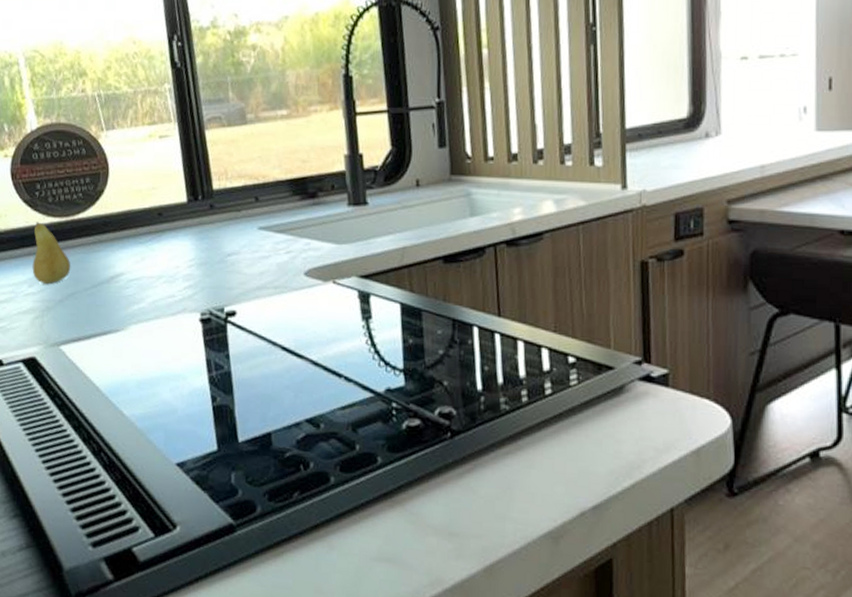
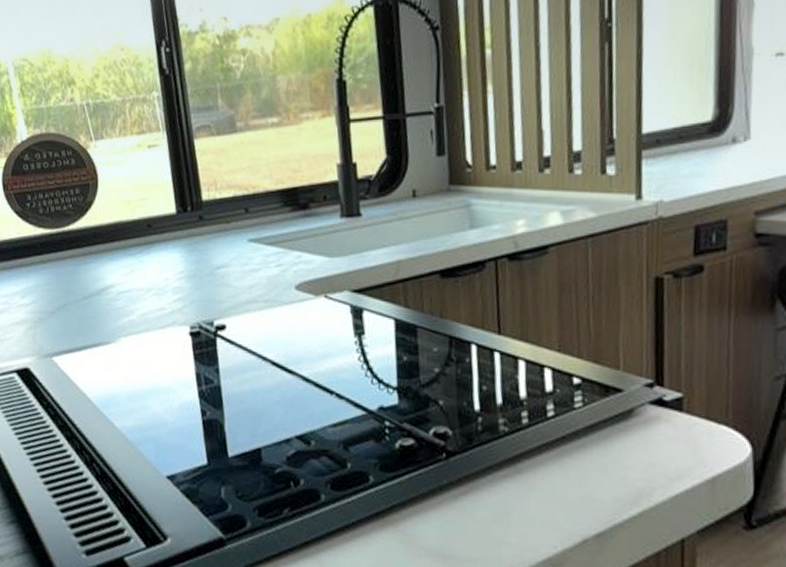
fruit: present [32,222,71,284] -> none [24,233,62,295]

